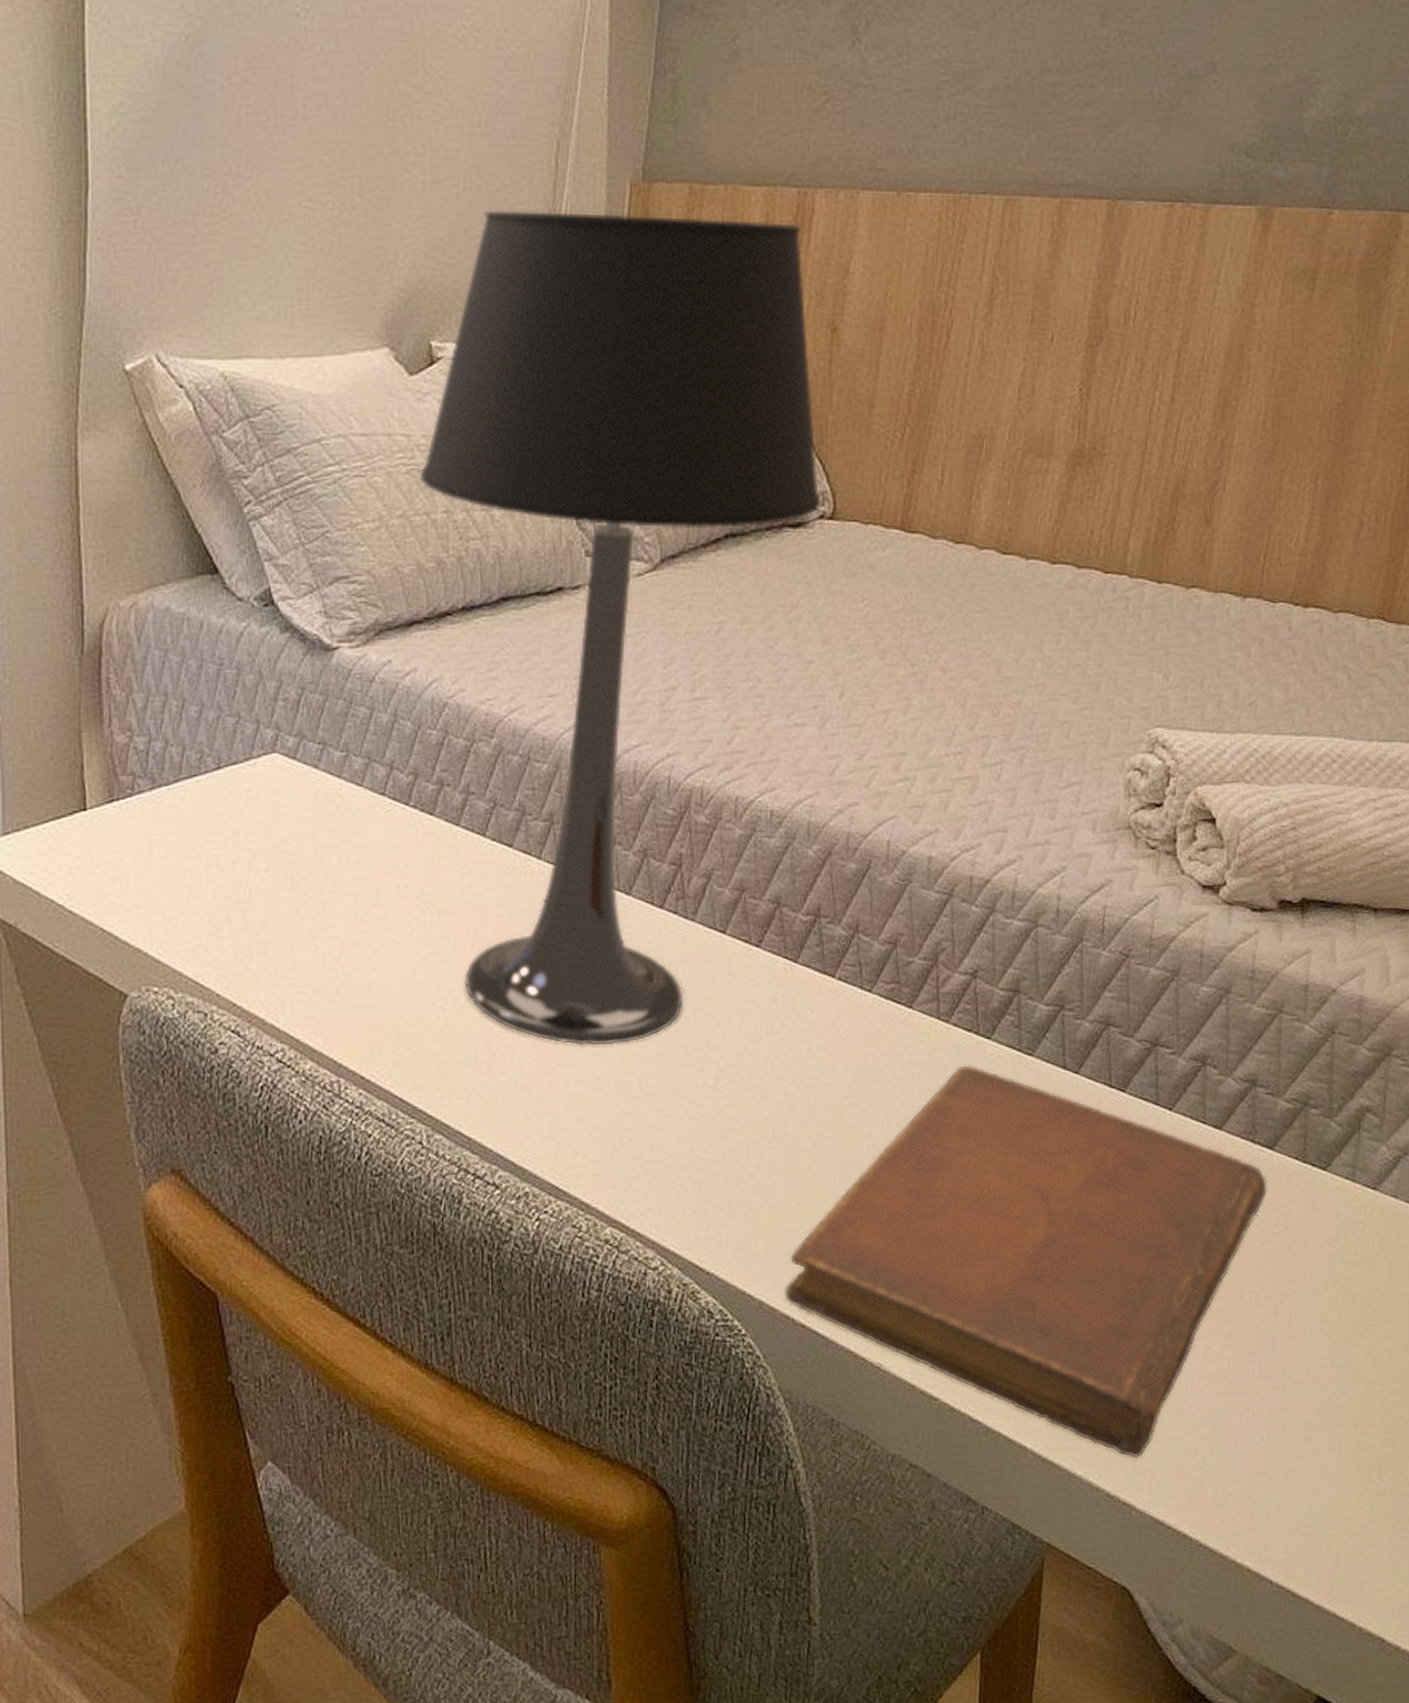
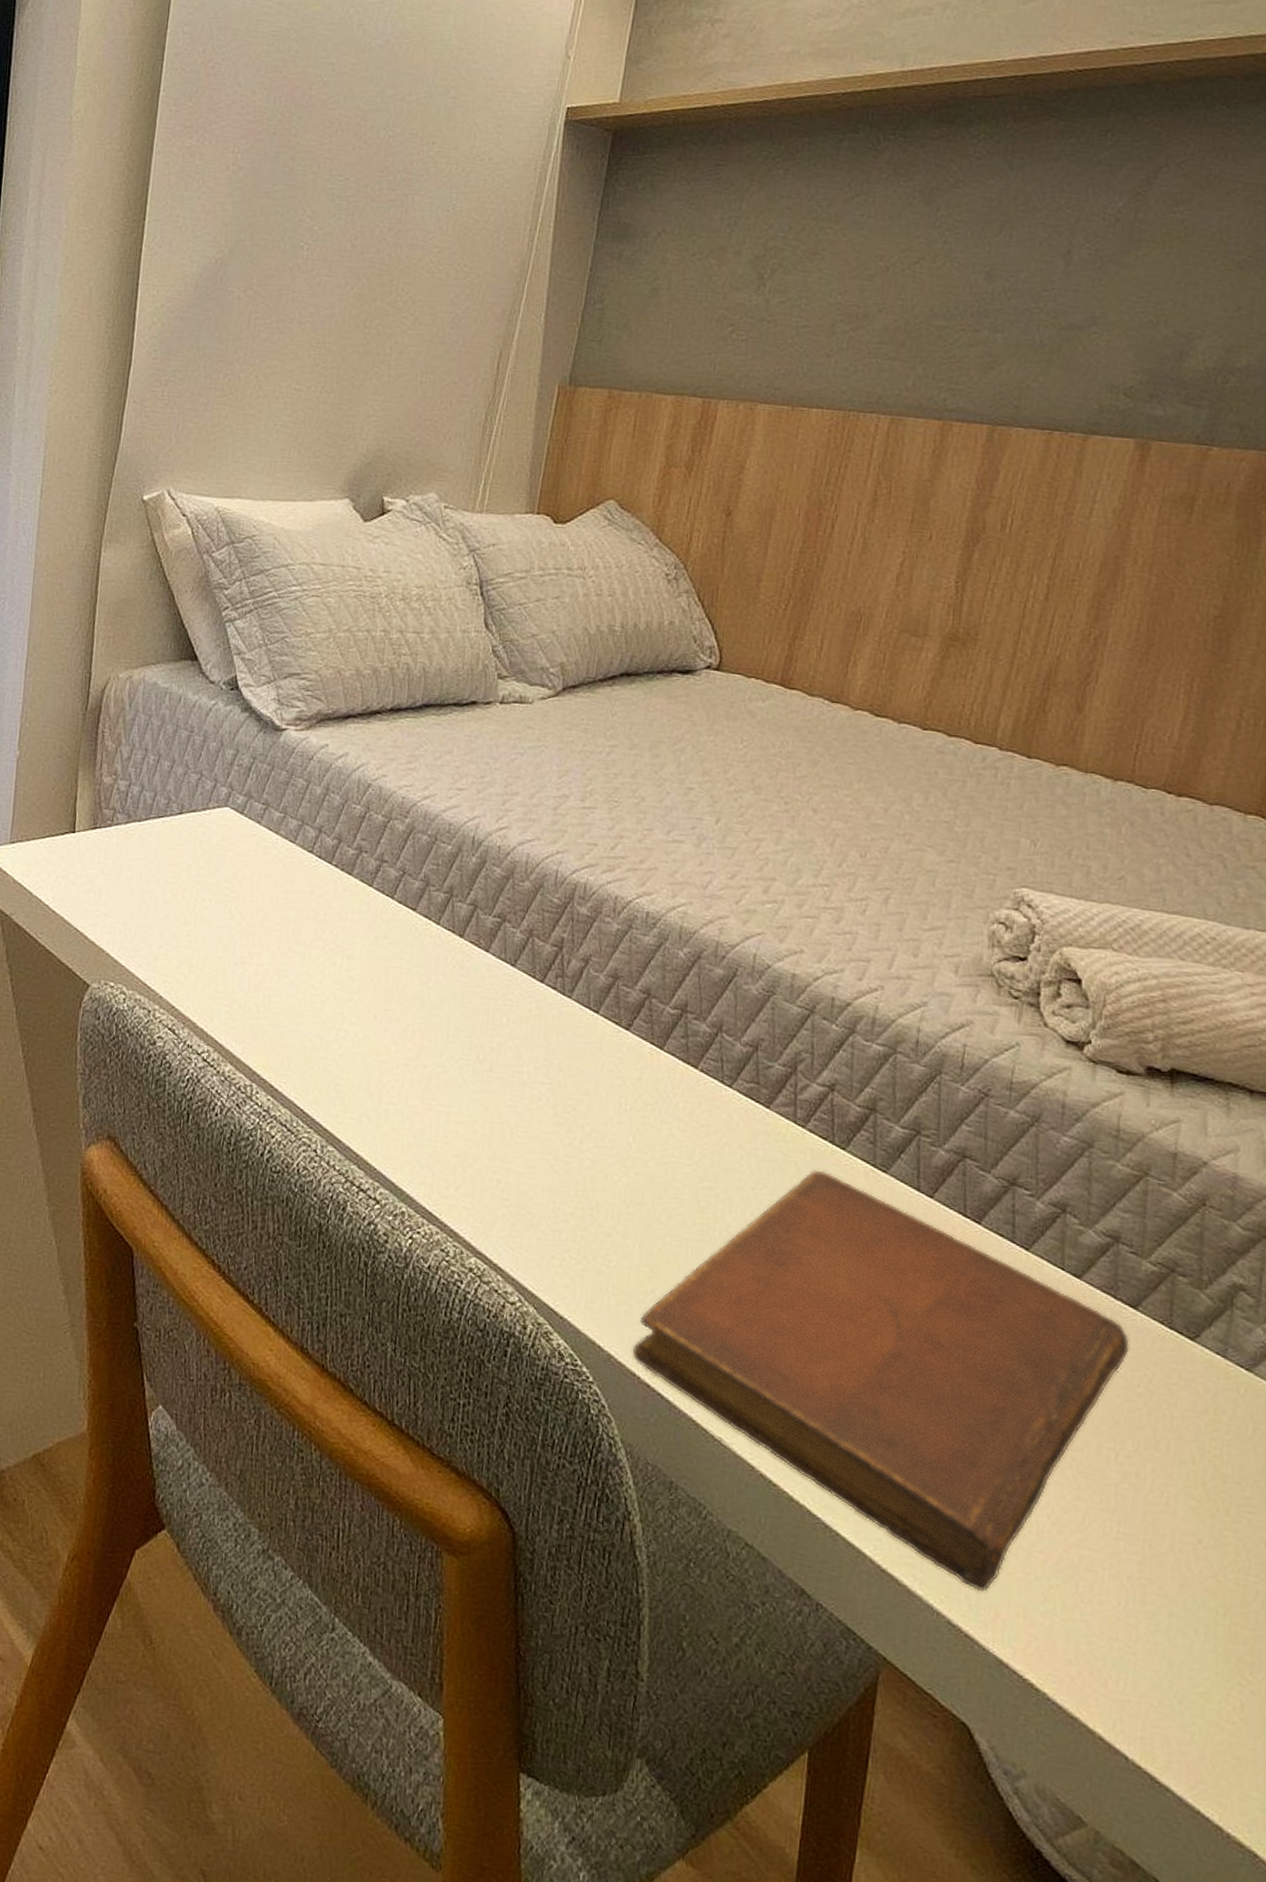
table lamp: present [419,210,822,1046] -> none [364,400,709,1096]

